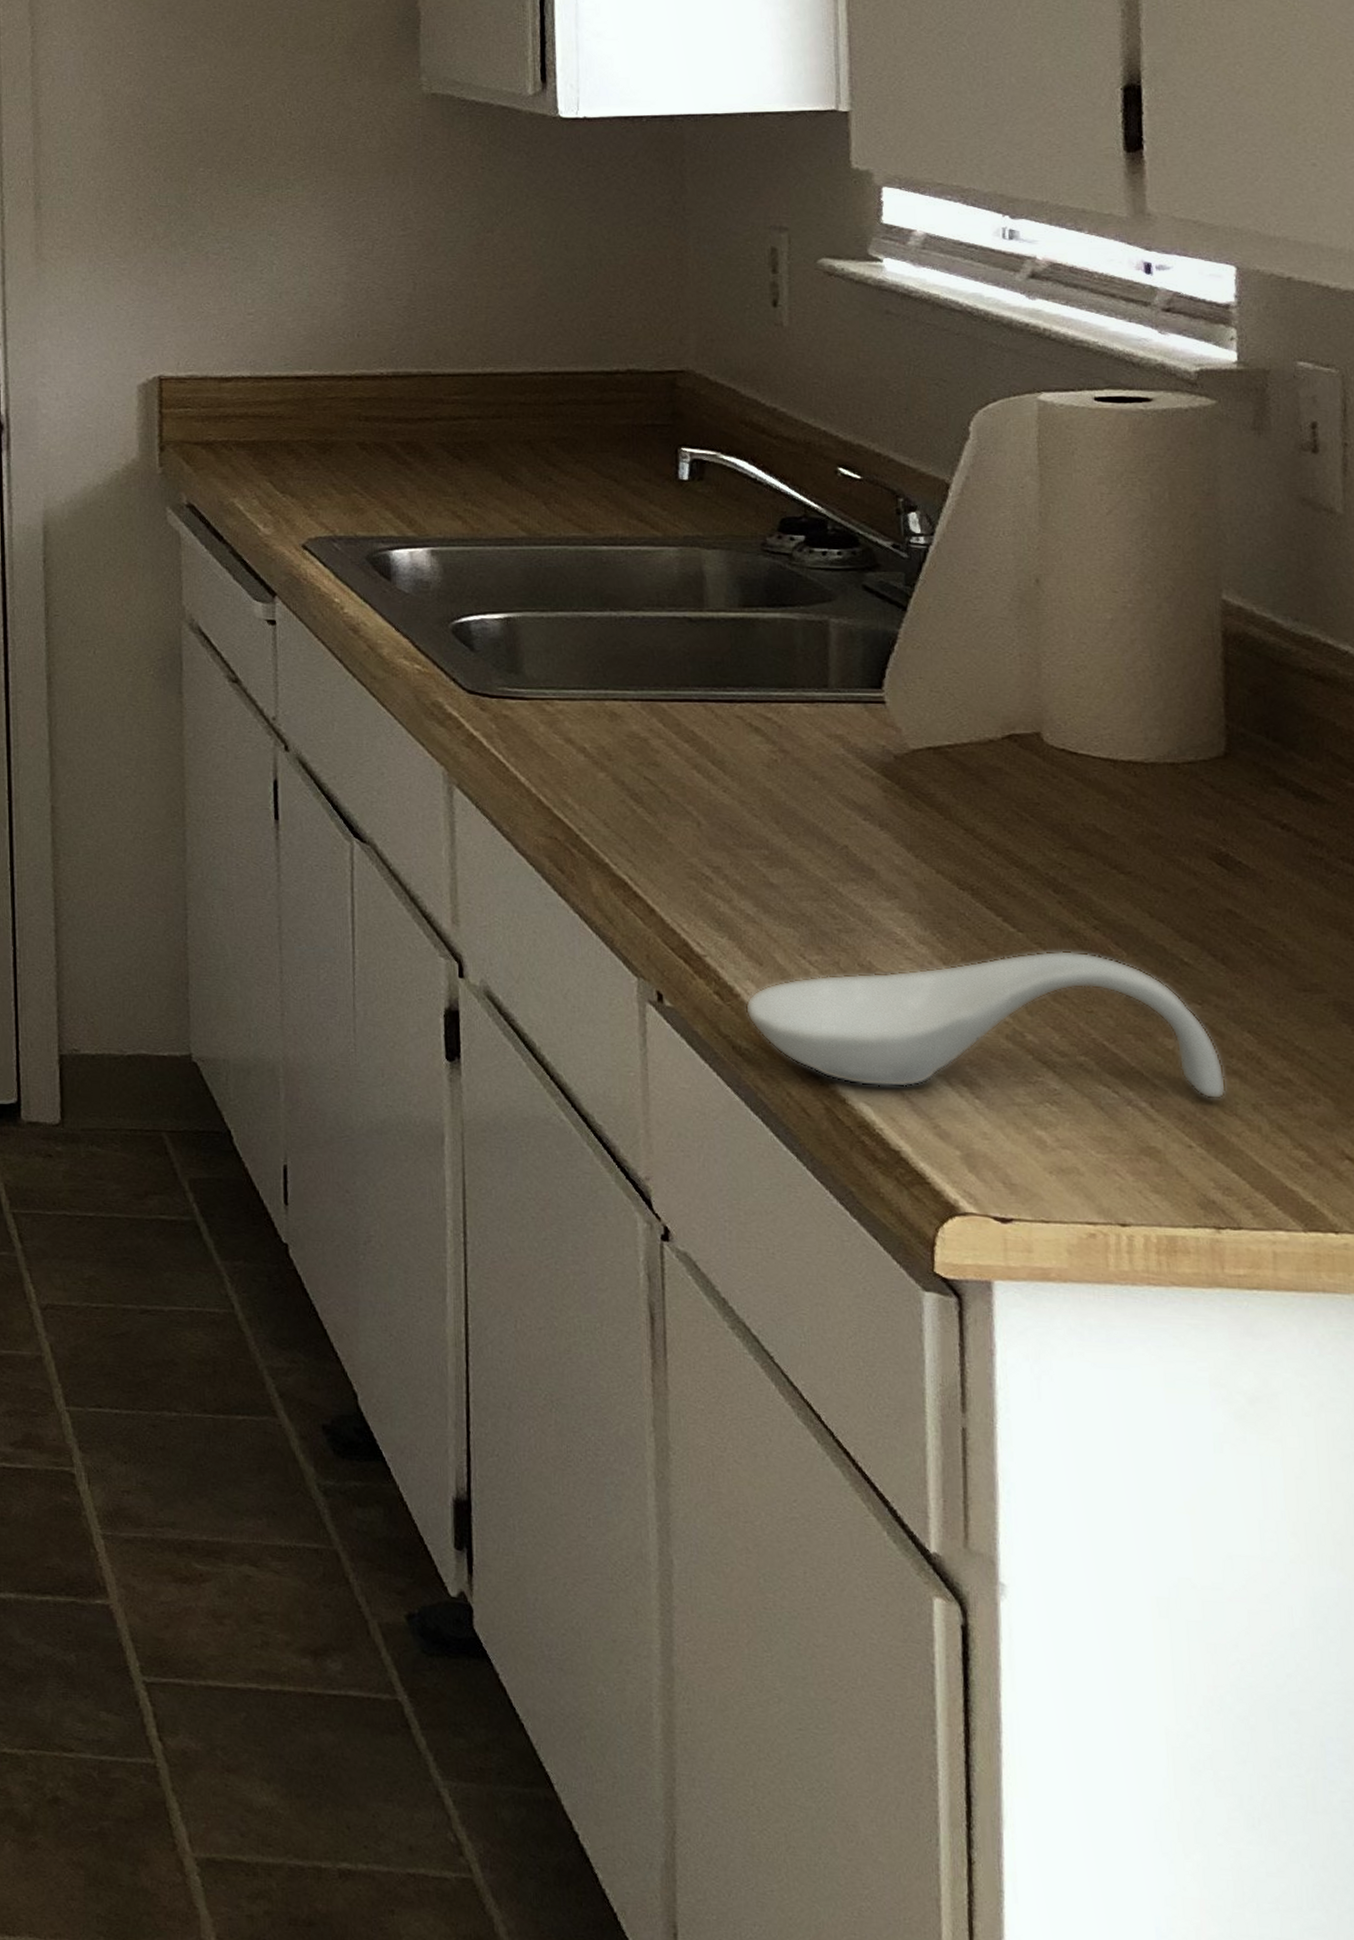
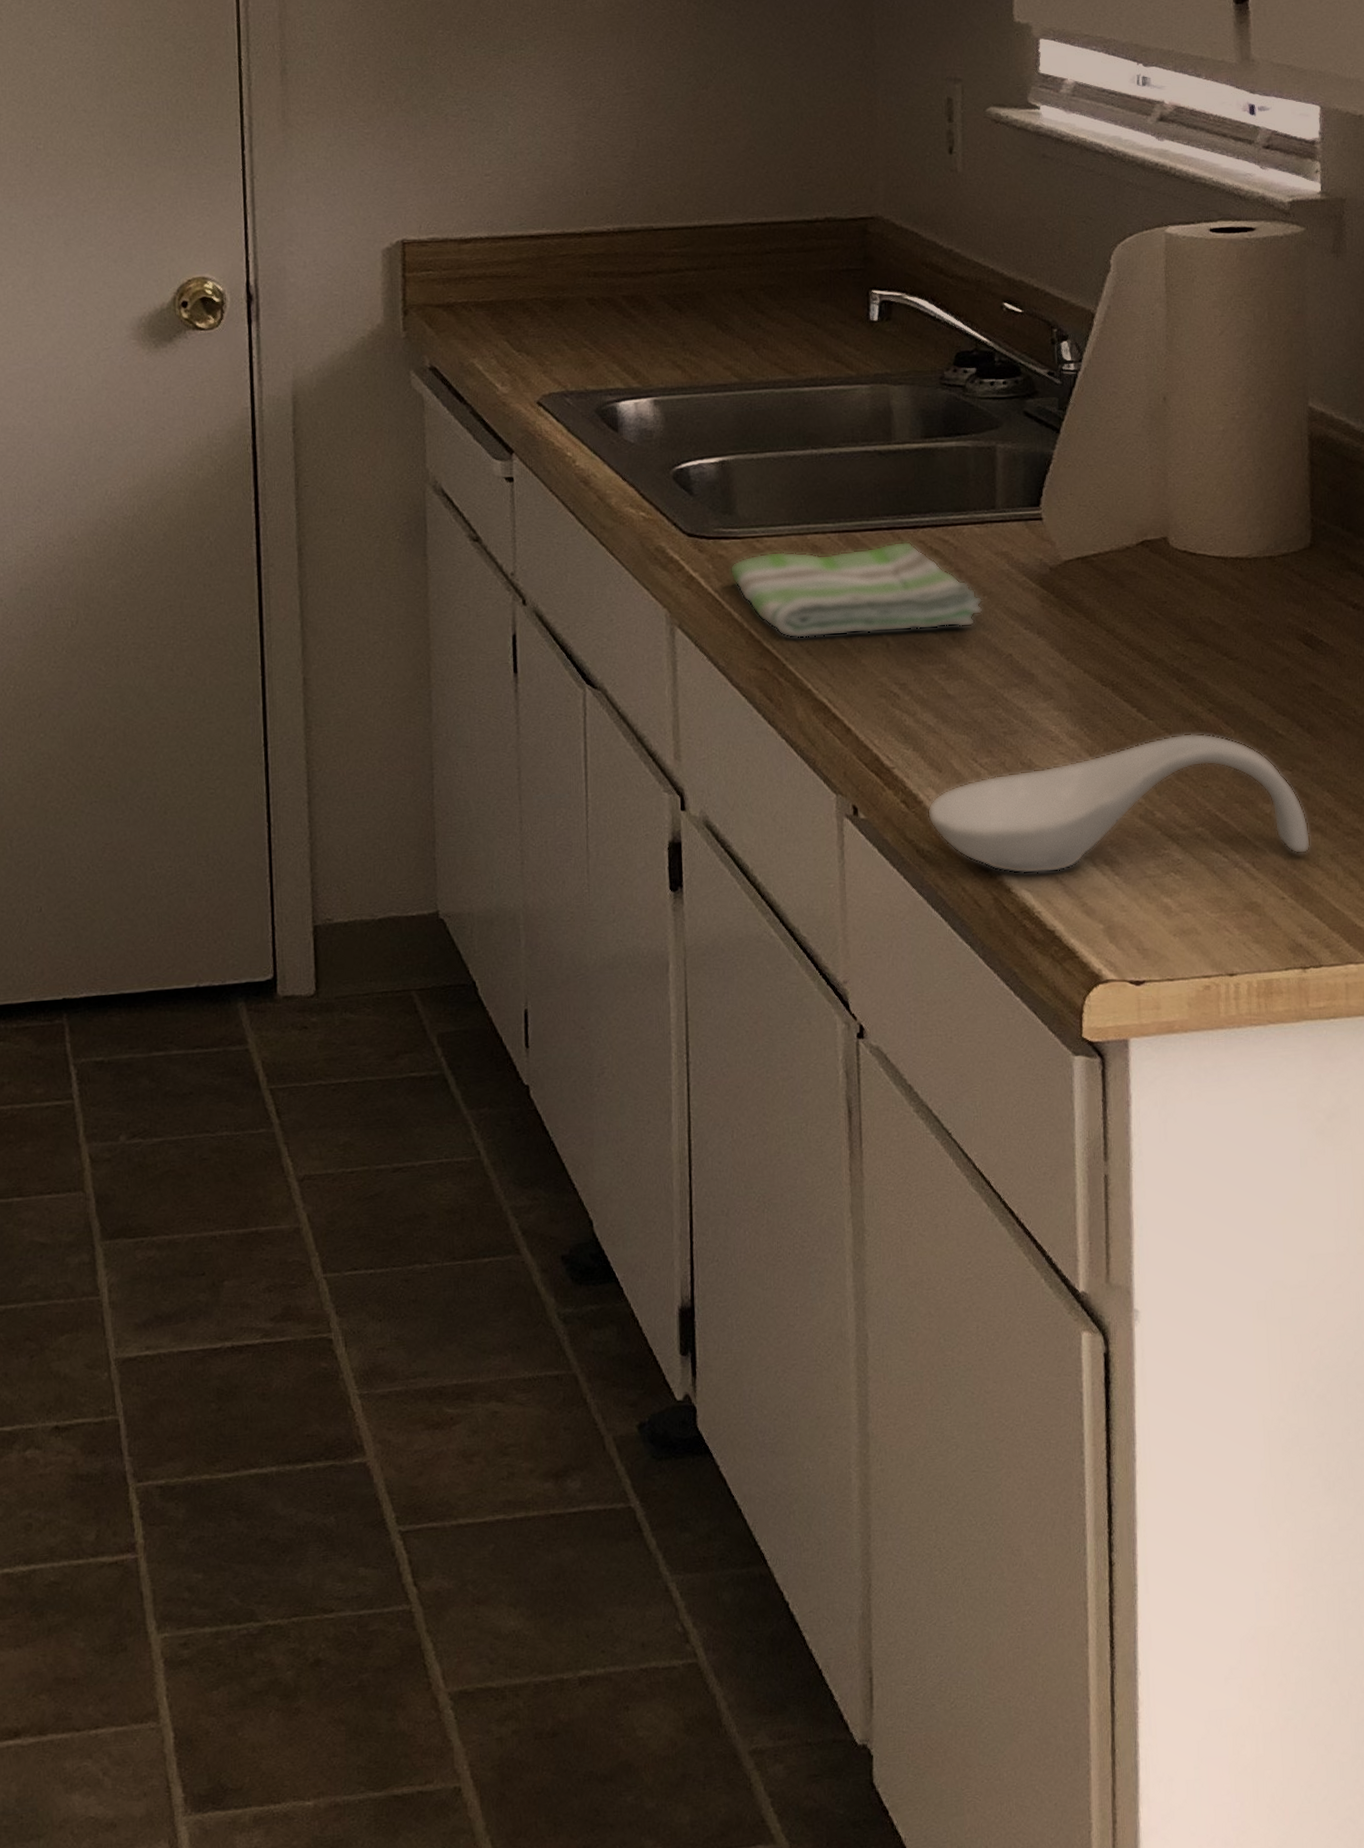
dish towel: none [515,715,813,813] -> present [729,541,983,639]

